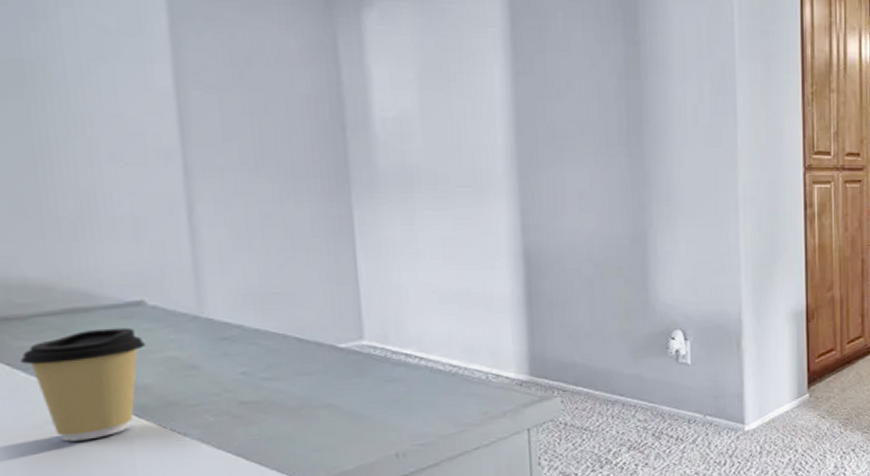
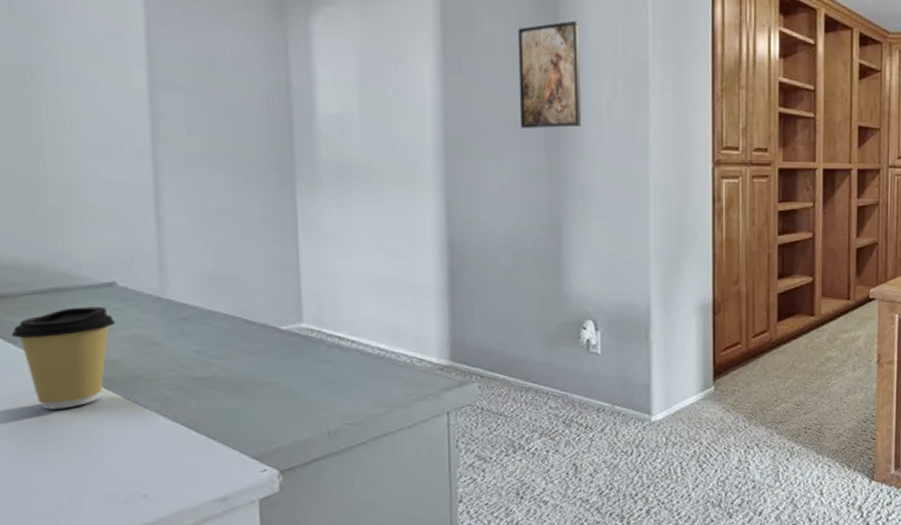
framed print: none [594,20,666,133] -> present [518,20,582,128]

